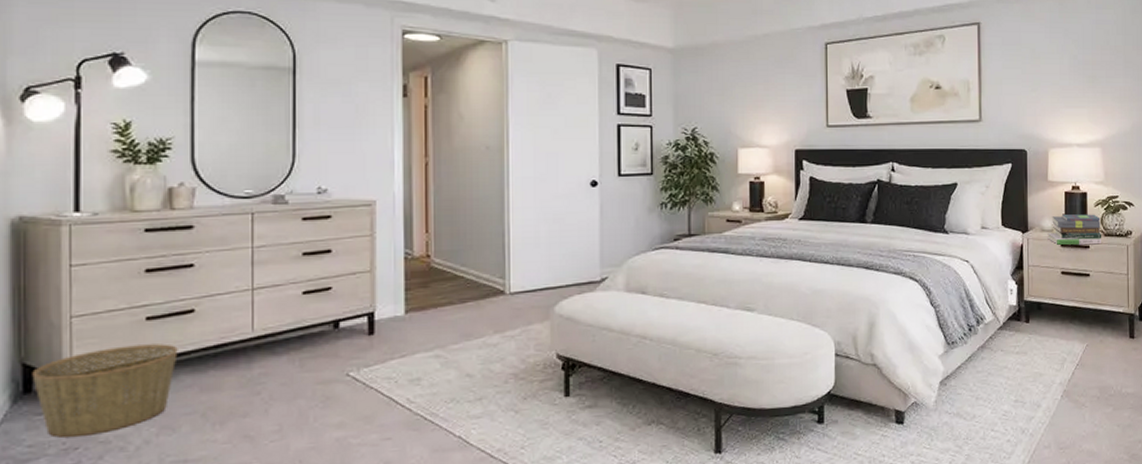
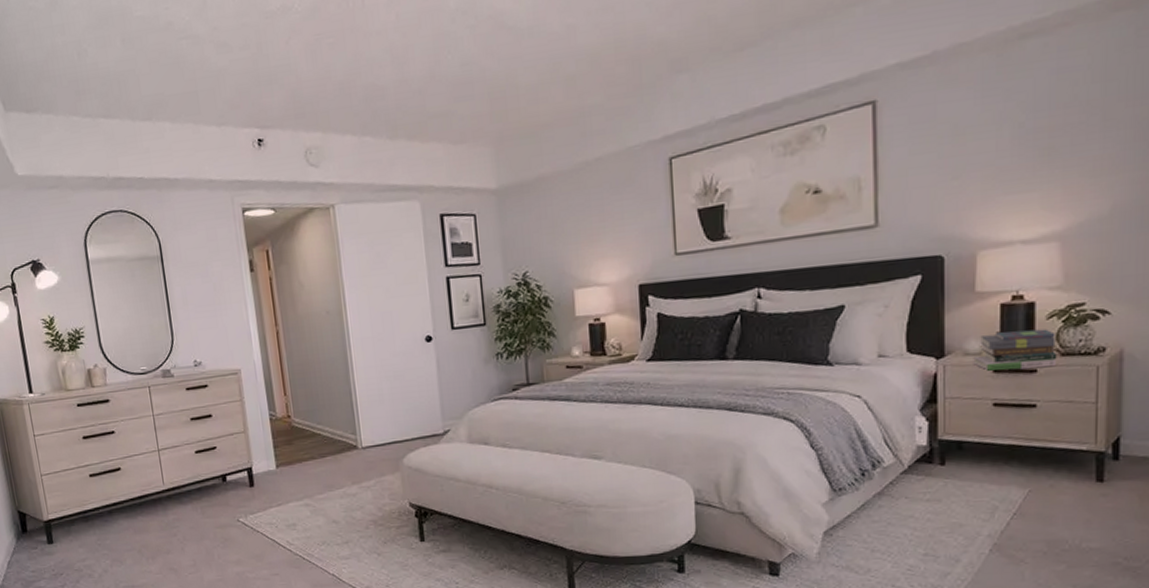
basket: present [32,343,178,438] -> none [25,495,115,566]

